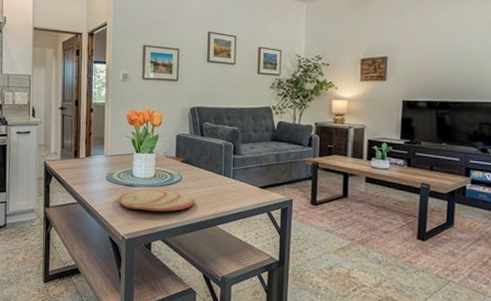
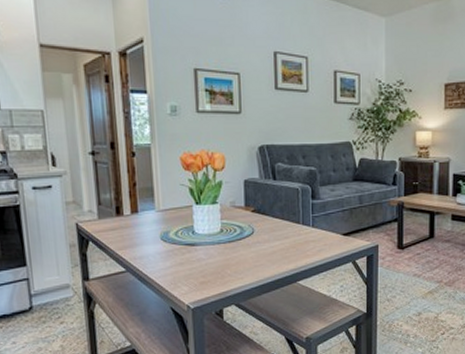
plate: present [118,189,195,212] -> none [178,246,271,273]

